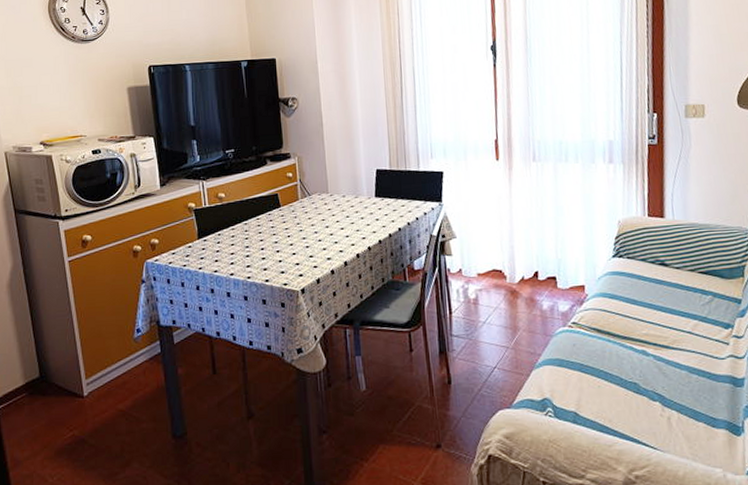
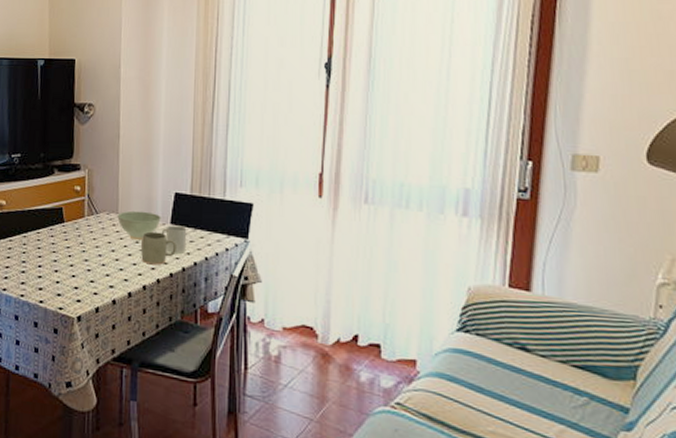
bowl: none [328,188,367,215] -> present [117,210,161,241]
mug: none [350,205,382,235] -> present [140,231,176,265]
cup: none [367,198,391,223] -> present [161,225,187,255]

